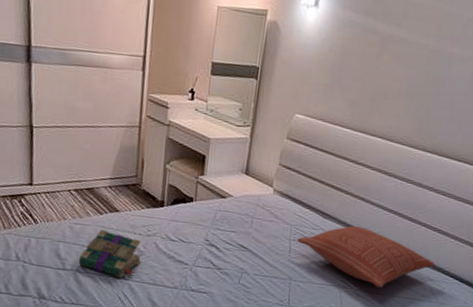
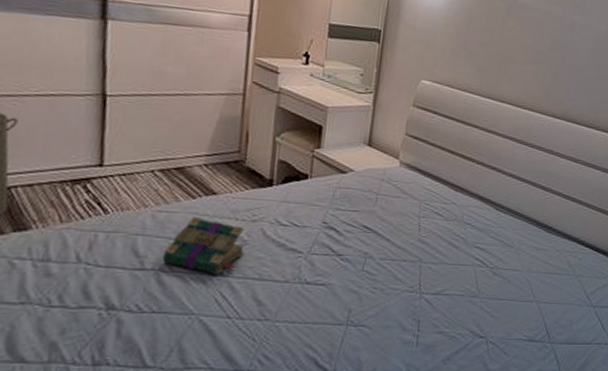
pillow: present [297,226,435,288] -> none [427,198,570,263]

